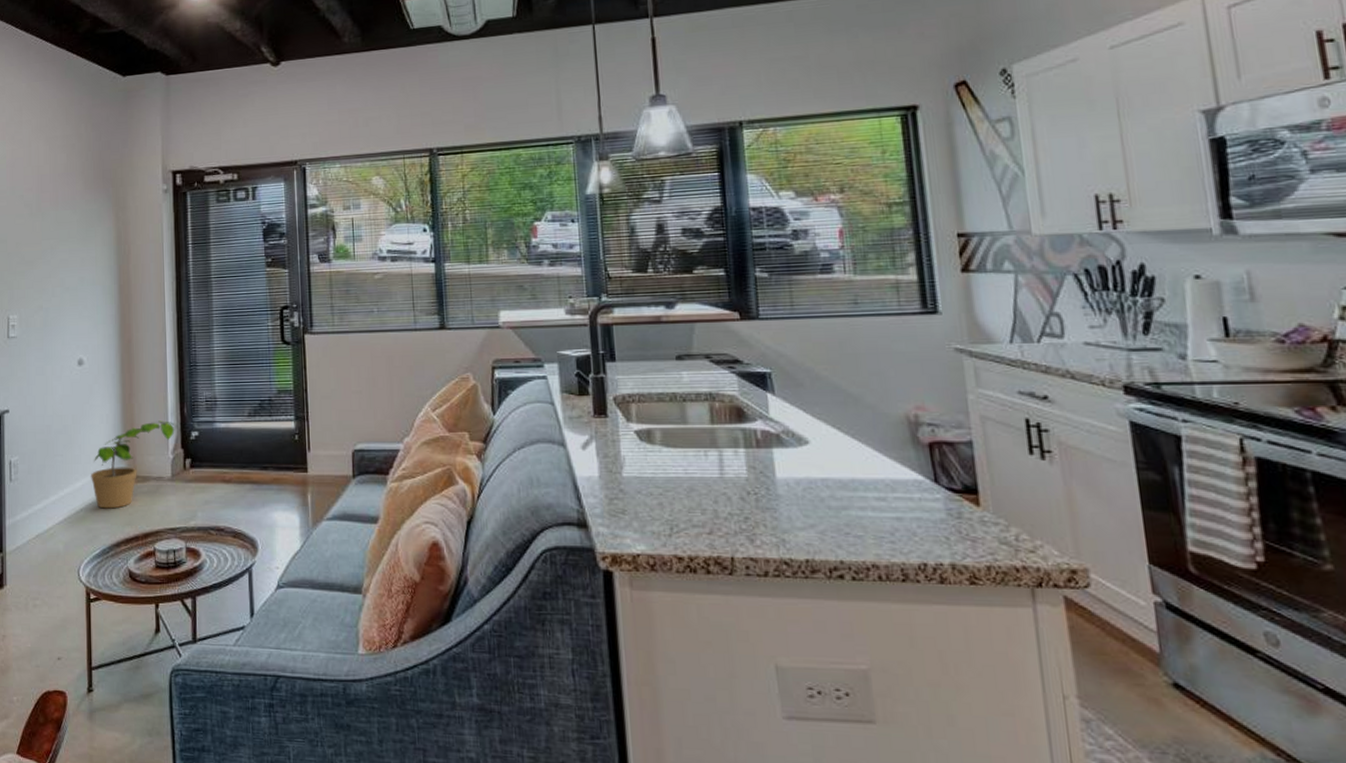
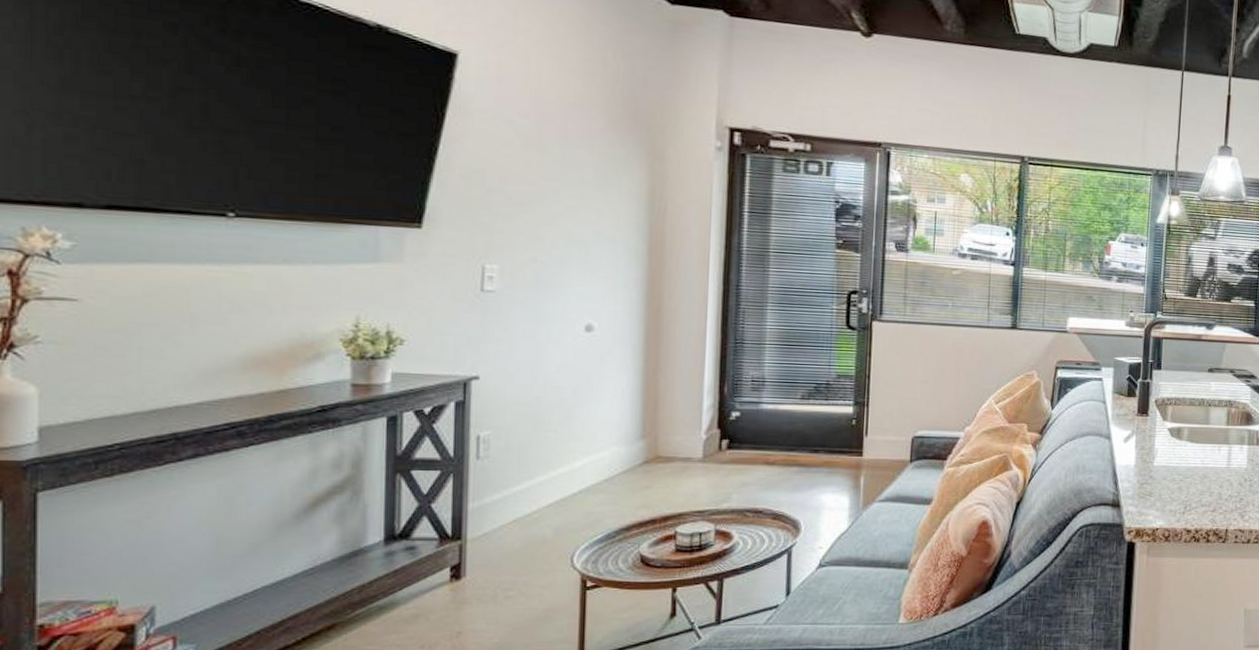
potted plant: present [90,421,175,509] -> none [594,398,711,491]

